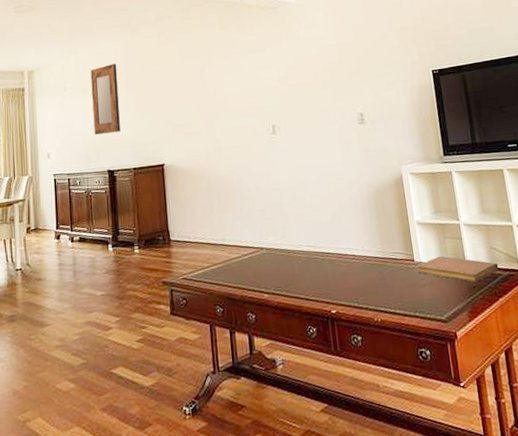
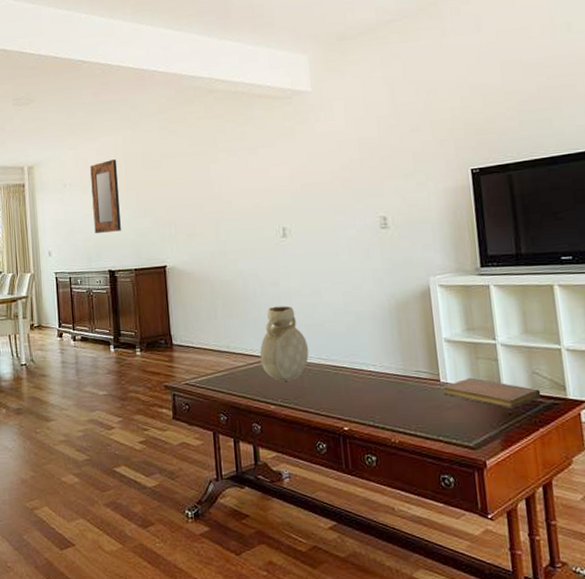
vase: none [253,197,299,270] -> present [259,306,309,381]

